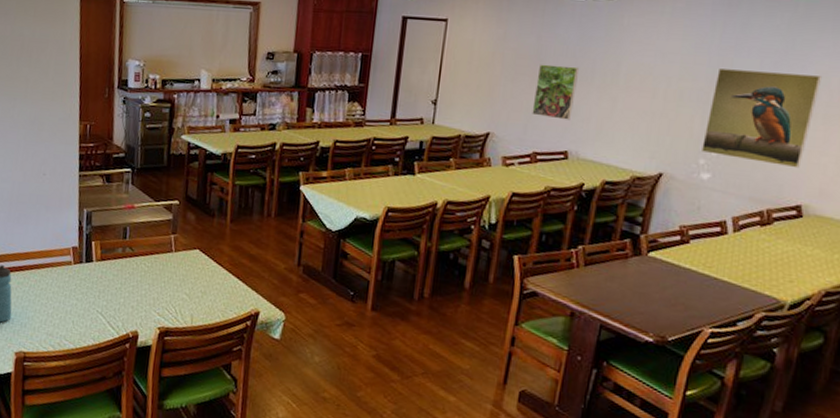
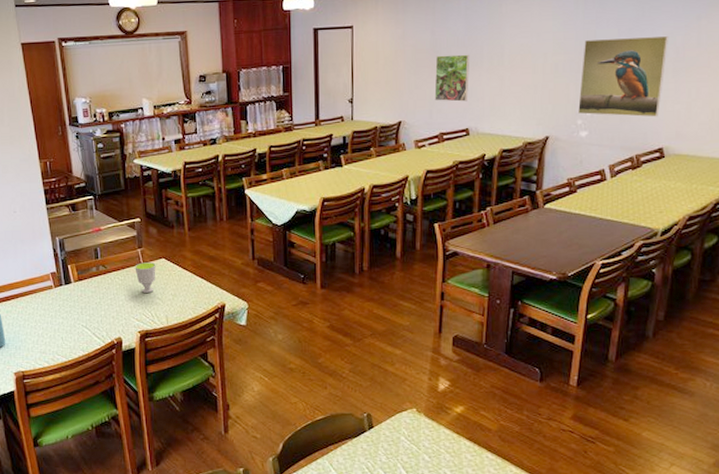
cup: none [164,250,189,286] -> present [135,262,156,293]

